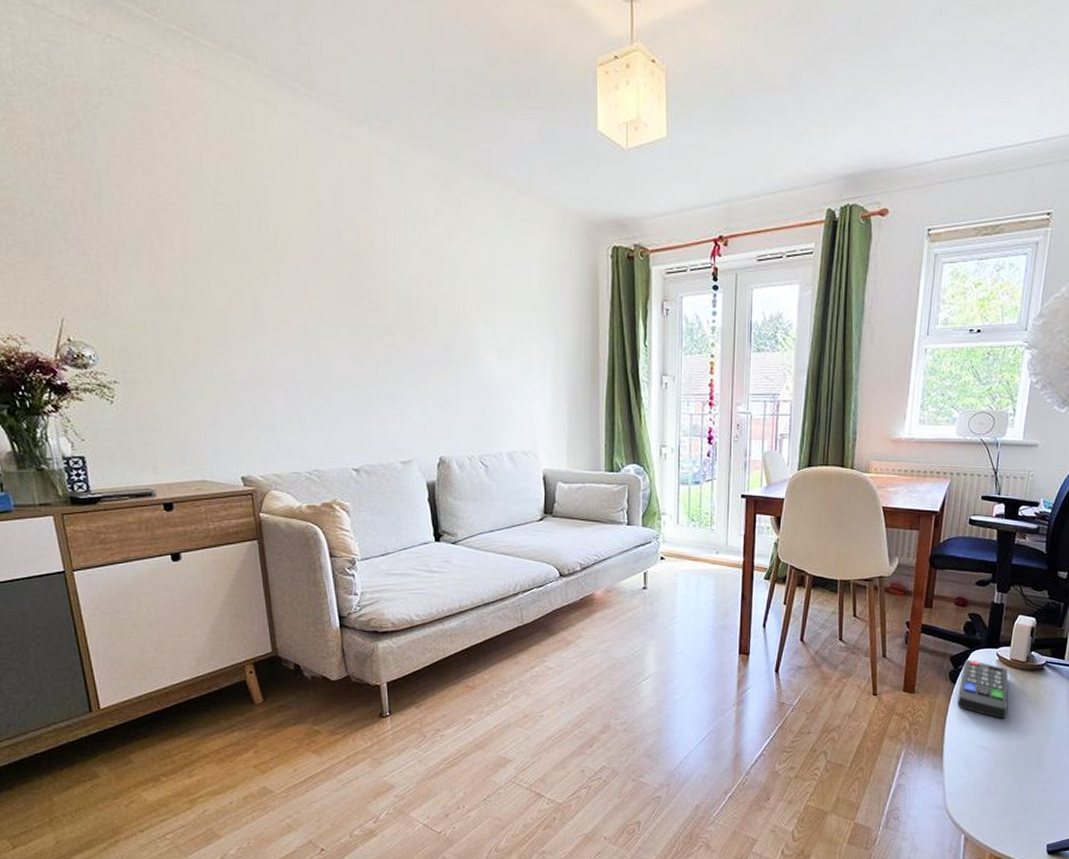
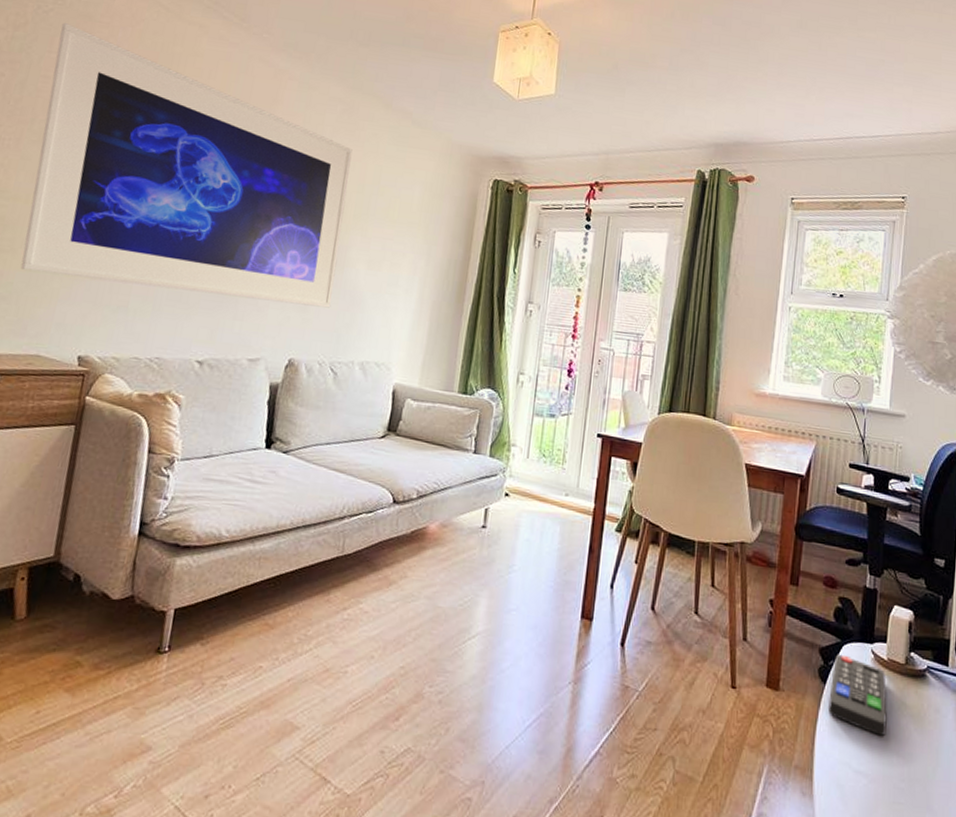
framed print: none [117,118,470,403] -> present [20,23,353,308]

